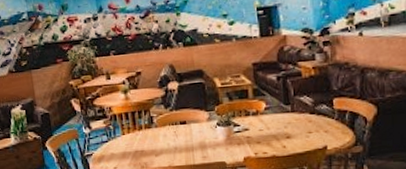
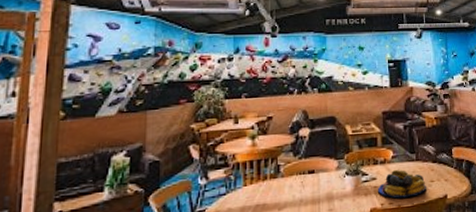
fruit bowl: none [250,120,303,148] -> present [377,169,426,199]

